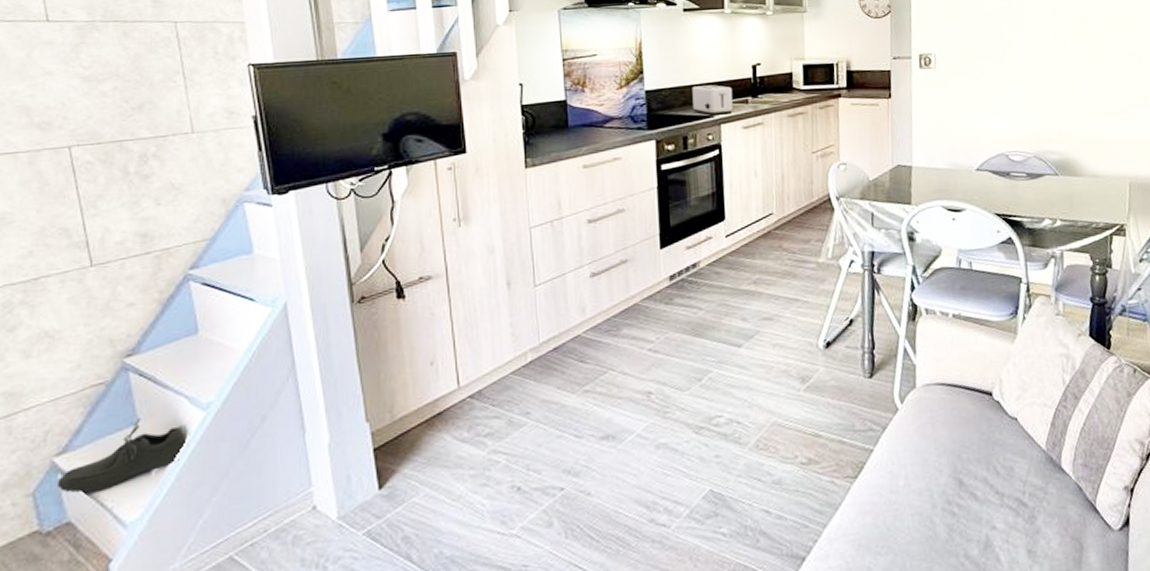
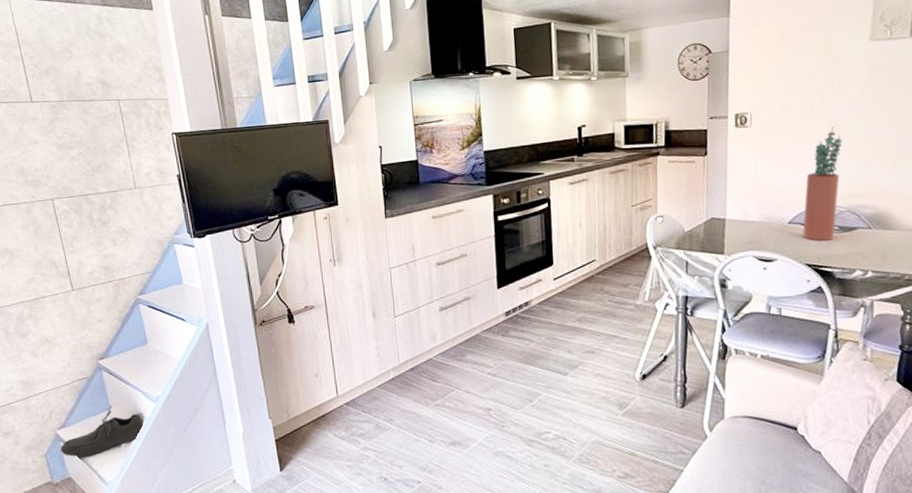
toaster: present [692,85,733,115] -> none [524,145,561,173]
vase: none [990,69,1026,189] -> present [802,127,842,241]

